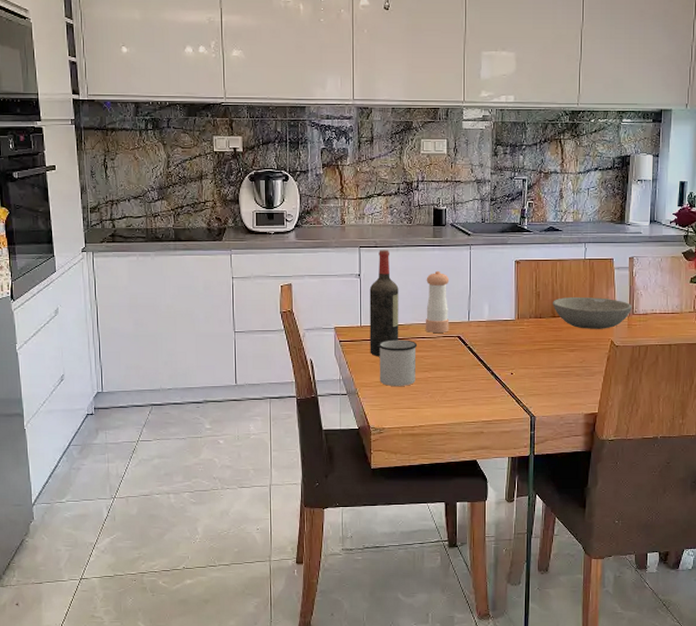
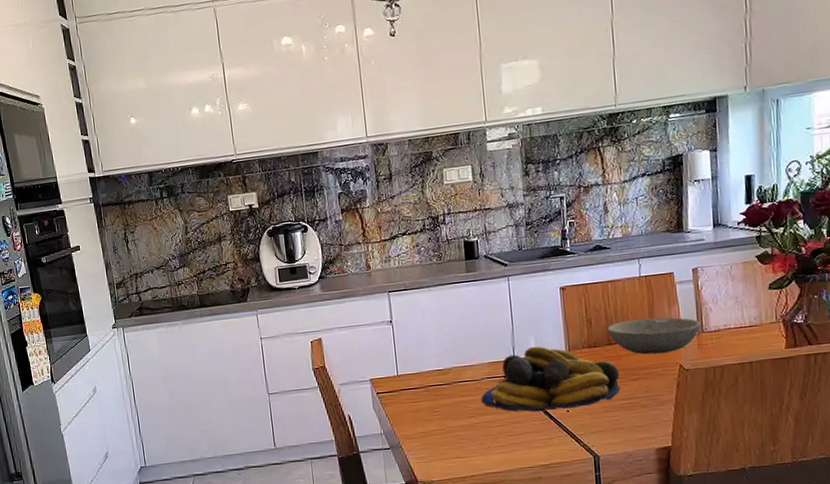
wine bottle: present [369,250,399,357] -> none [403,292,440,407]
mug: present [378,340,418,386] -> none [418,385,462,436]
pepper shaker: present [425,270,450,333] -> none [463,307,494,375]
fruit bowl: none [435,311,559,372] -> present [481,346,621,412]

